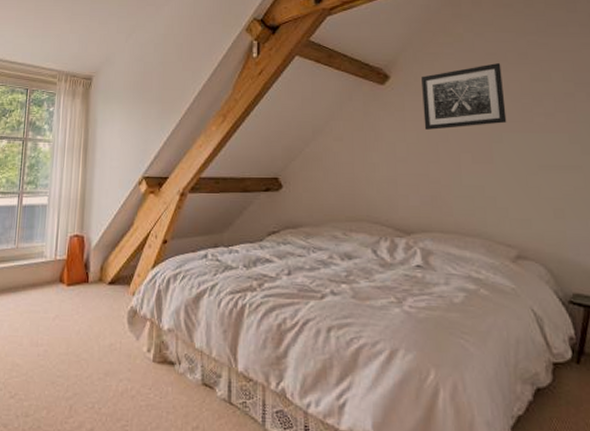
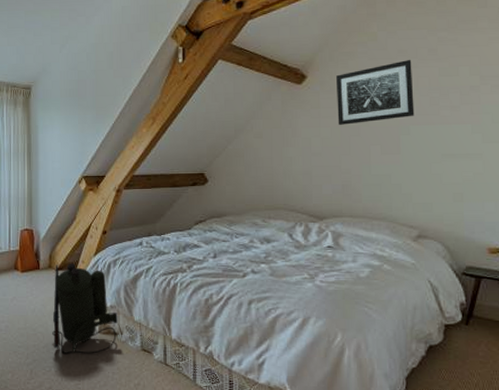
backpack: none [98,276,176,388] -> present [52,263,118,355]

